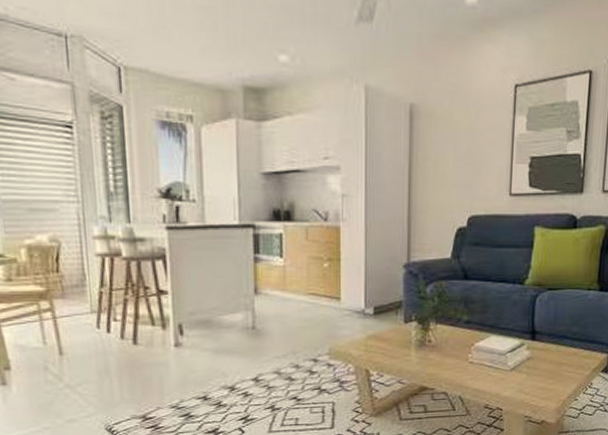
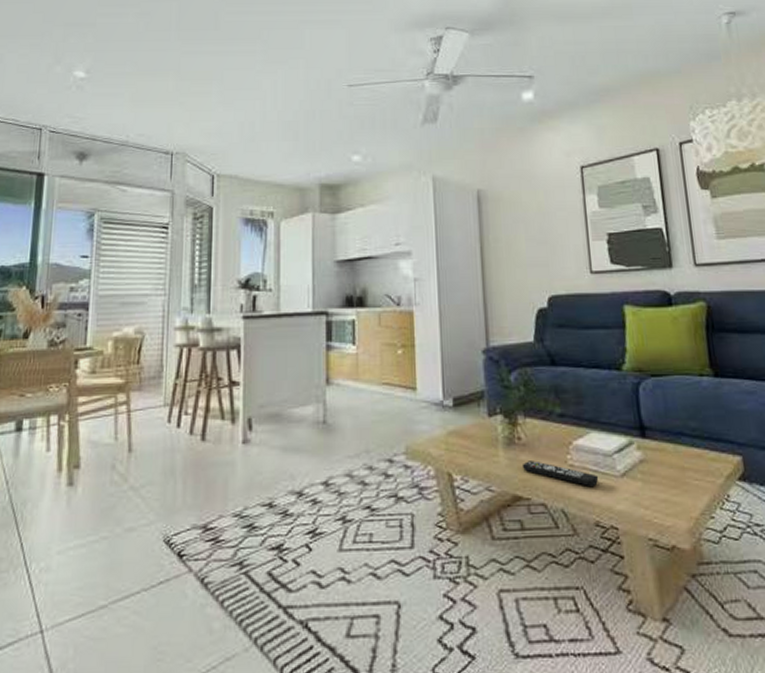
remote control: none [430,359,493,378] -> present [521,461,599,486]

